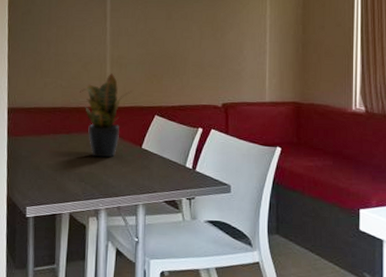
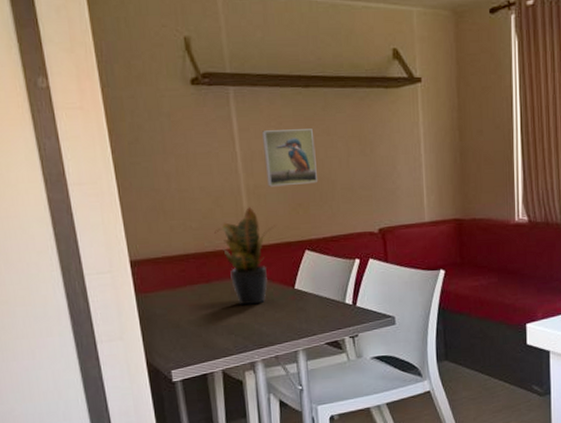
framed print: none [129,12,173,59] -> present [262,129,317,187]

